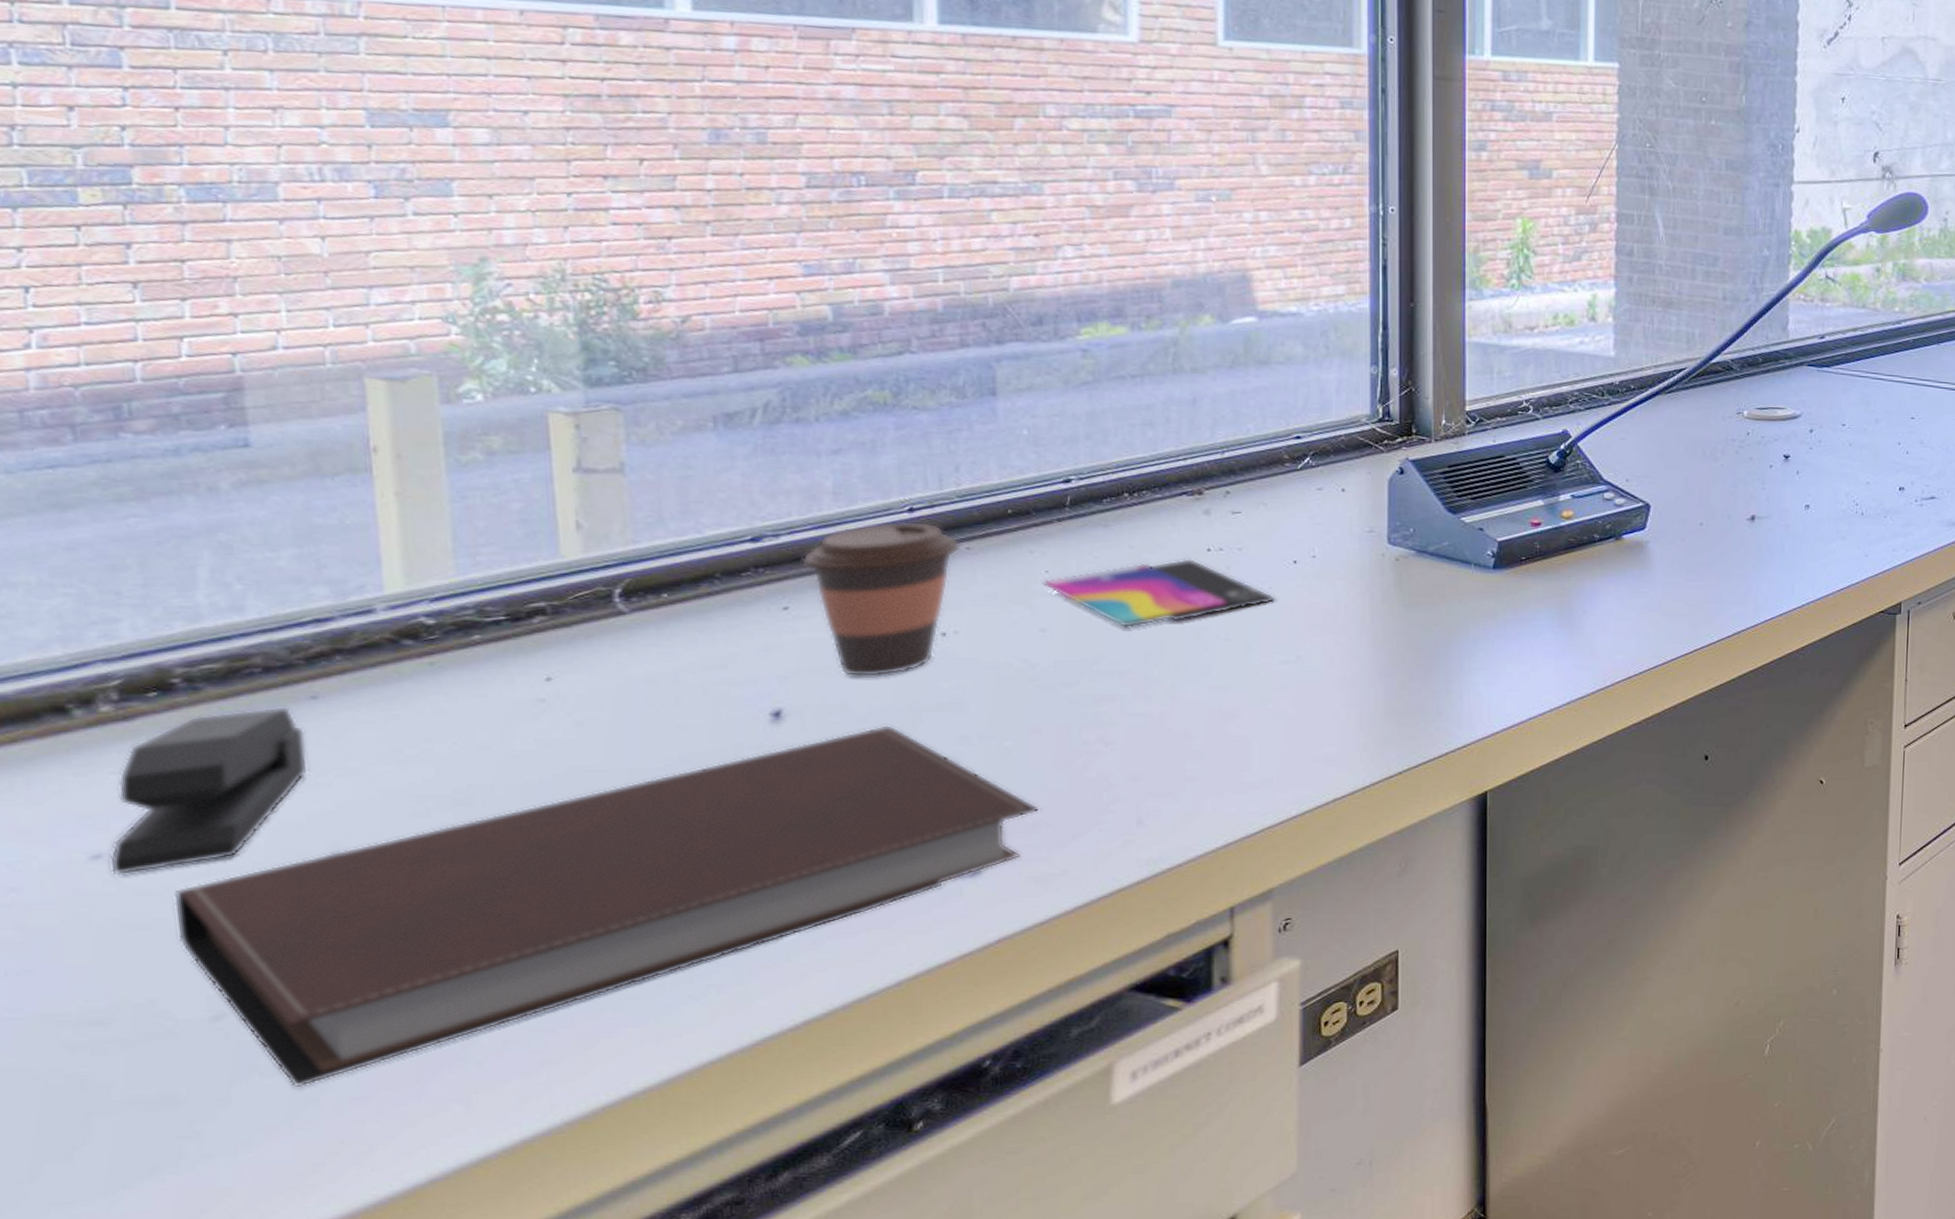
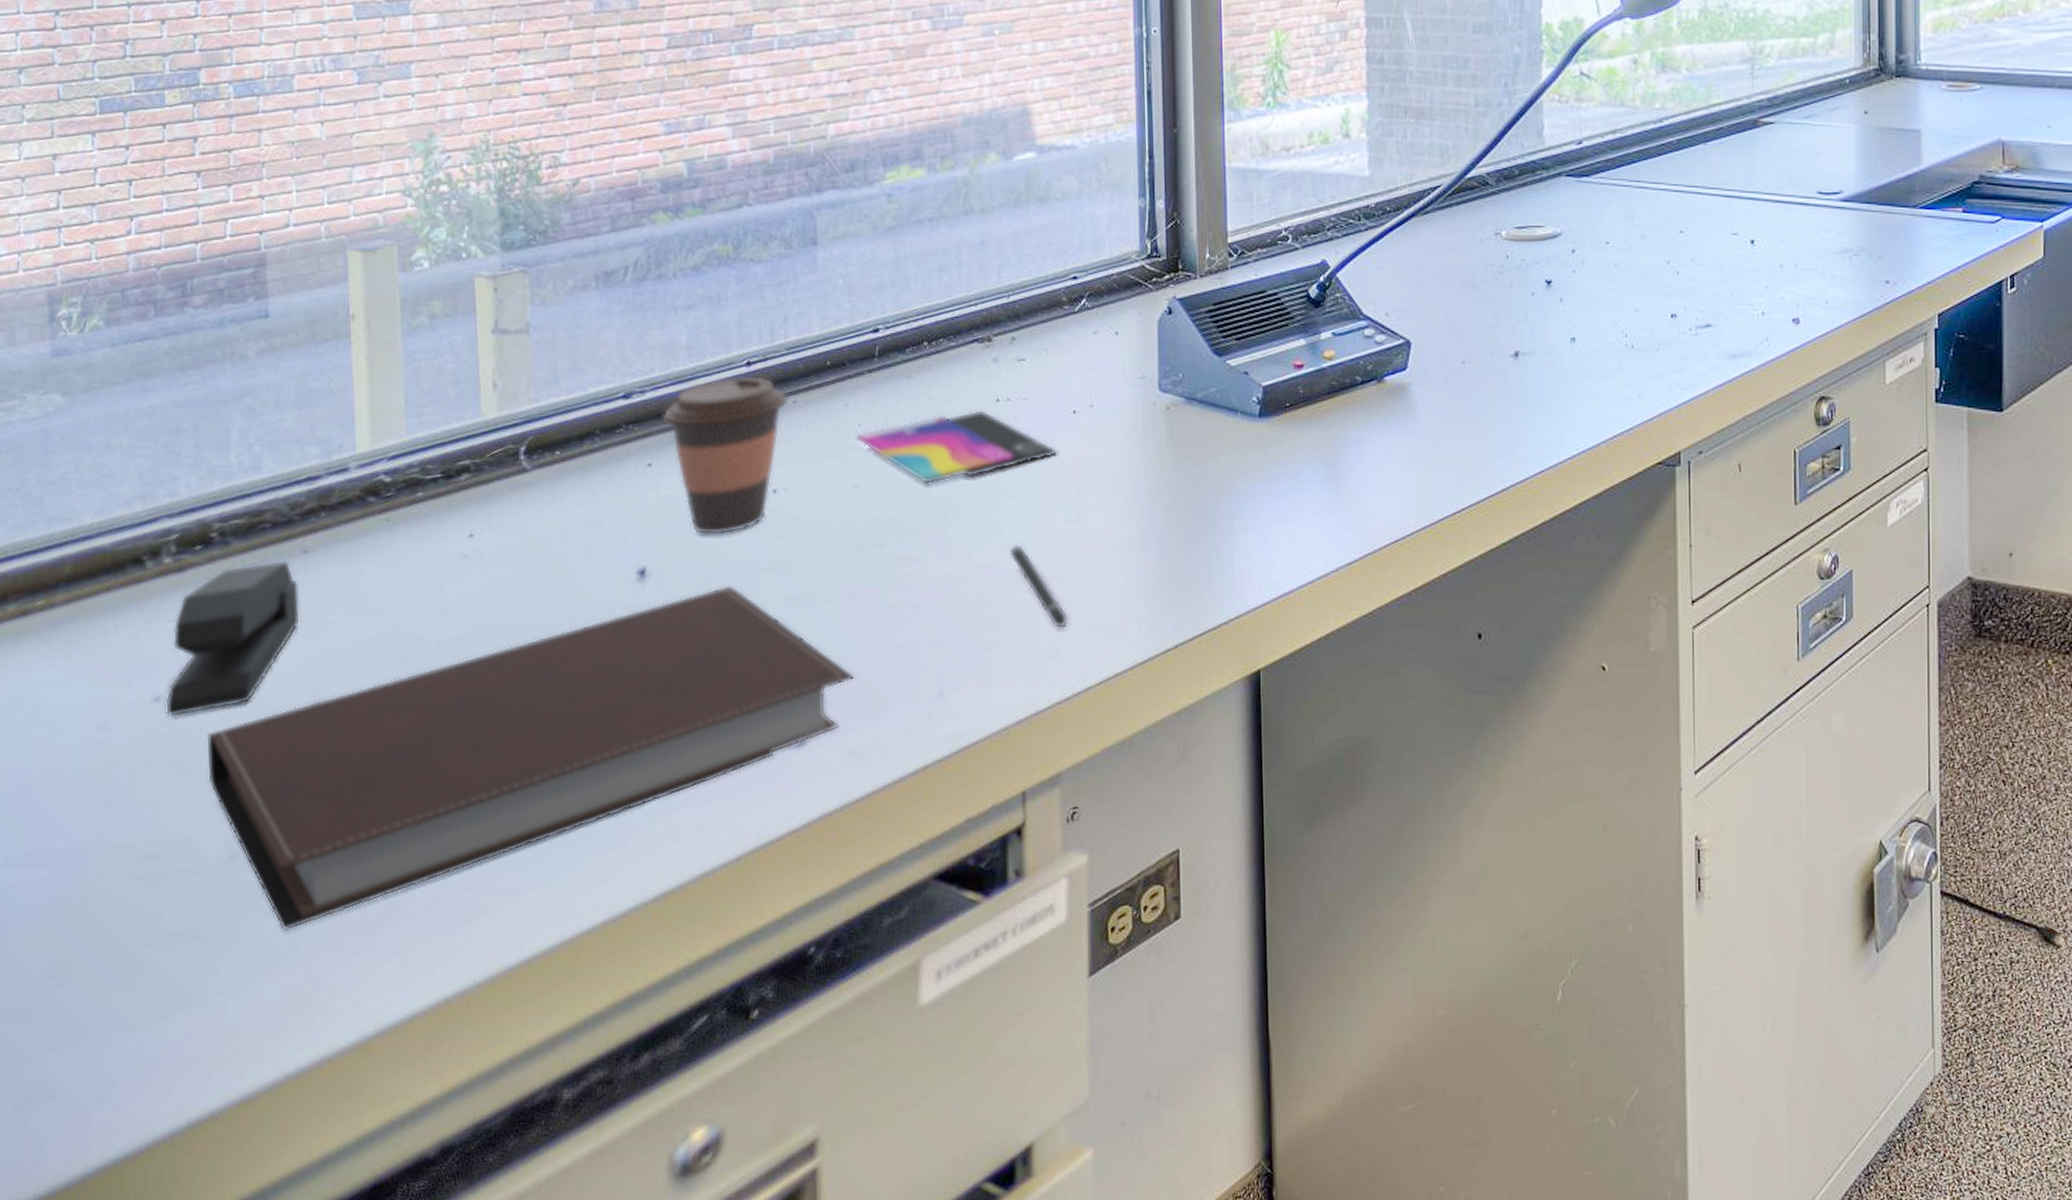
pen: none [1219,683,1284,760] -> present [1009,544,1069,629]

